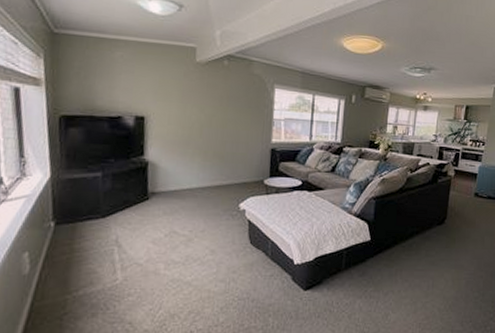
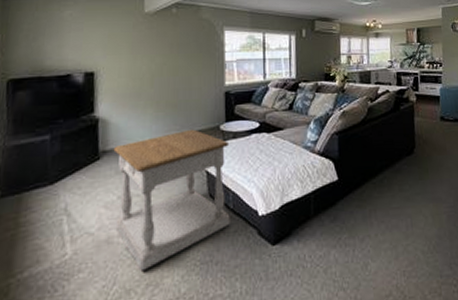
side table: none [162,180,272,300] -> present [113,129,230,271]

